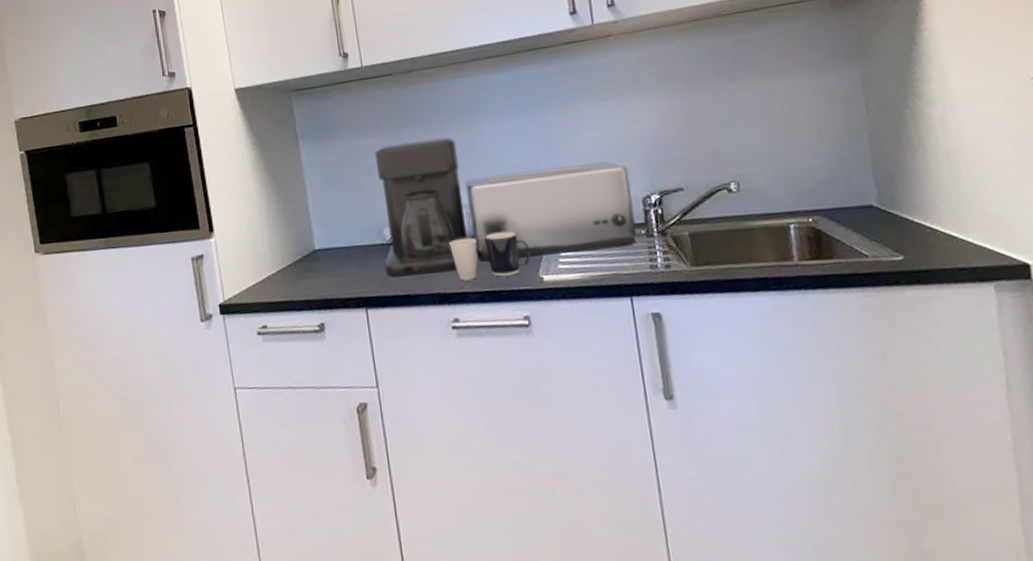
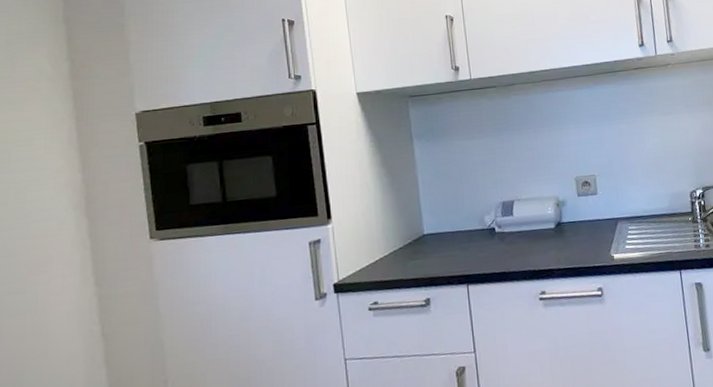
coffee maker: present [374,137,471,276] -> none [479,140,557,257]
cup: present [449,237,478,281] -> none [539,223,563,260]
toaster: present [465,162,637,262] -> none [554,163,685,244]
mug: present [483,231,531,277] -> none [567,218,605,256]

